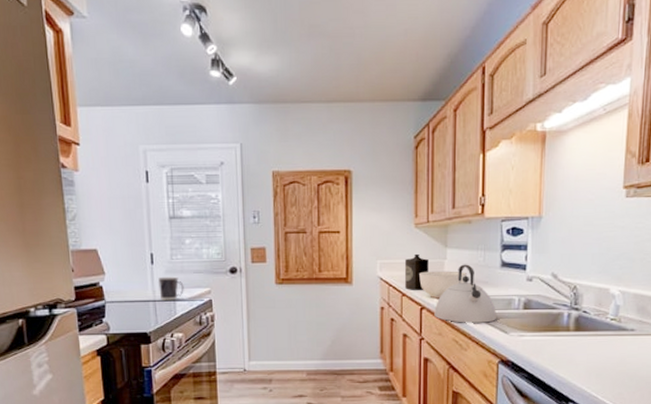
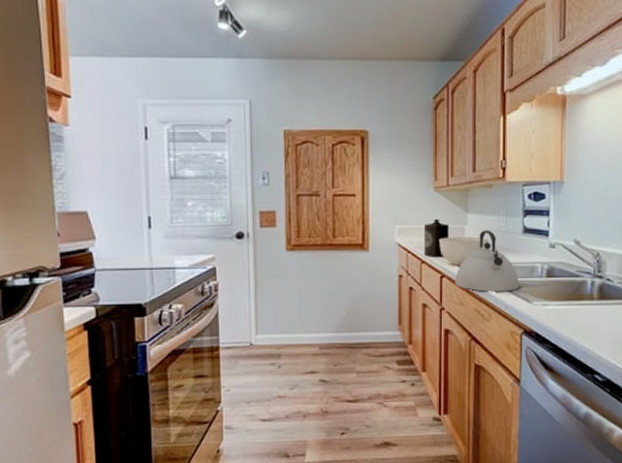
mug: present [158,276,184,300] -> none [156,242,185,268]

